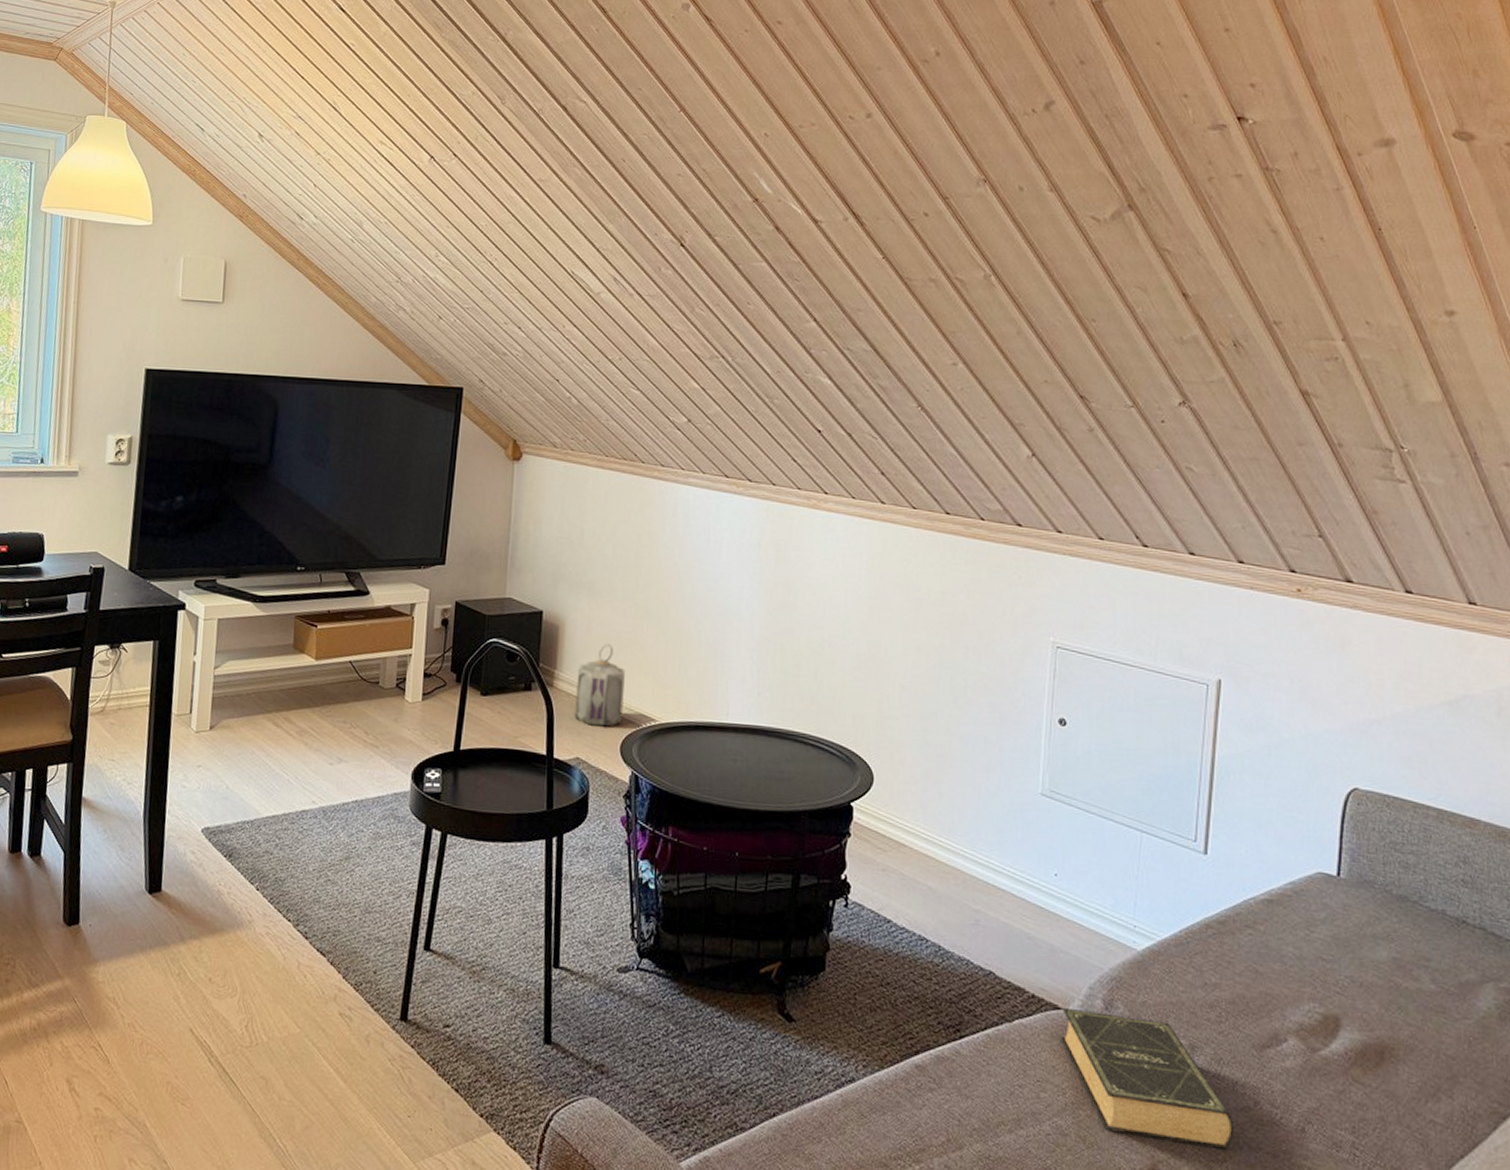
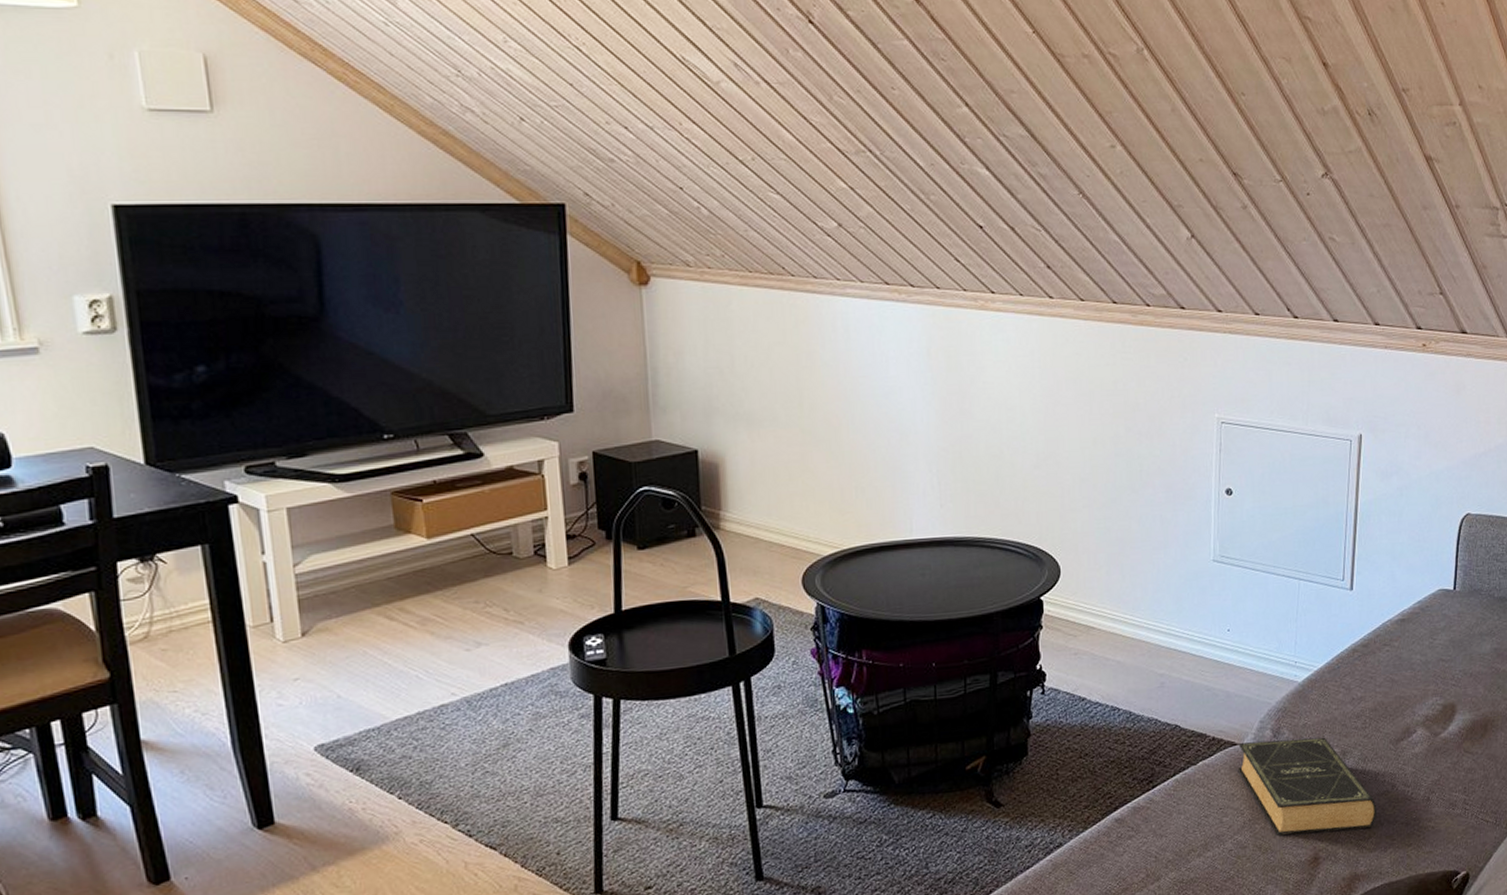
lantern: present [575,644,625,727] -> none [745,476,801,563]

